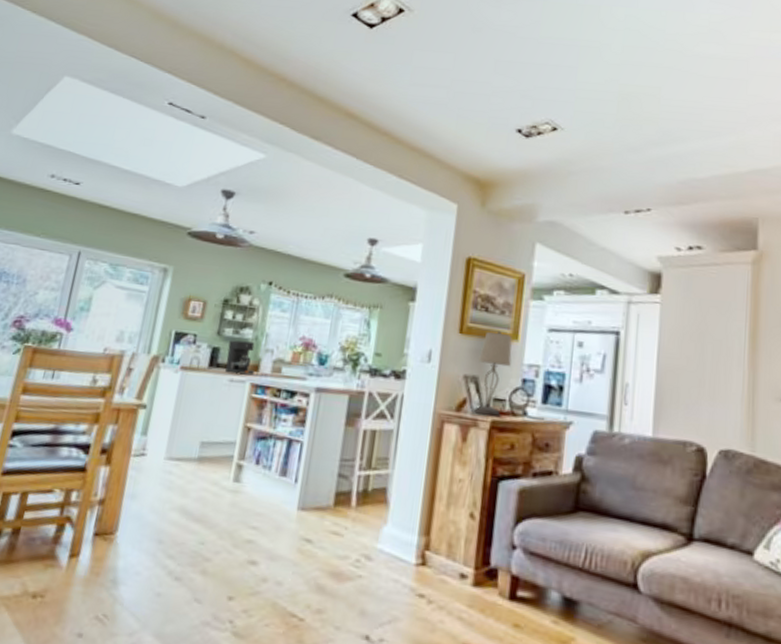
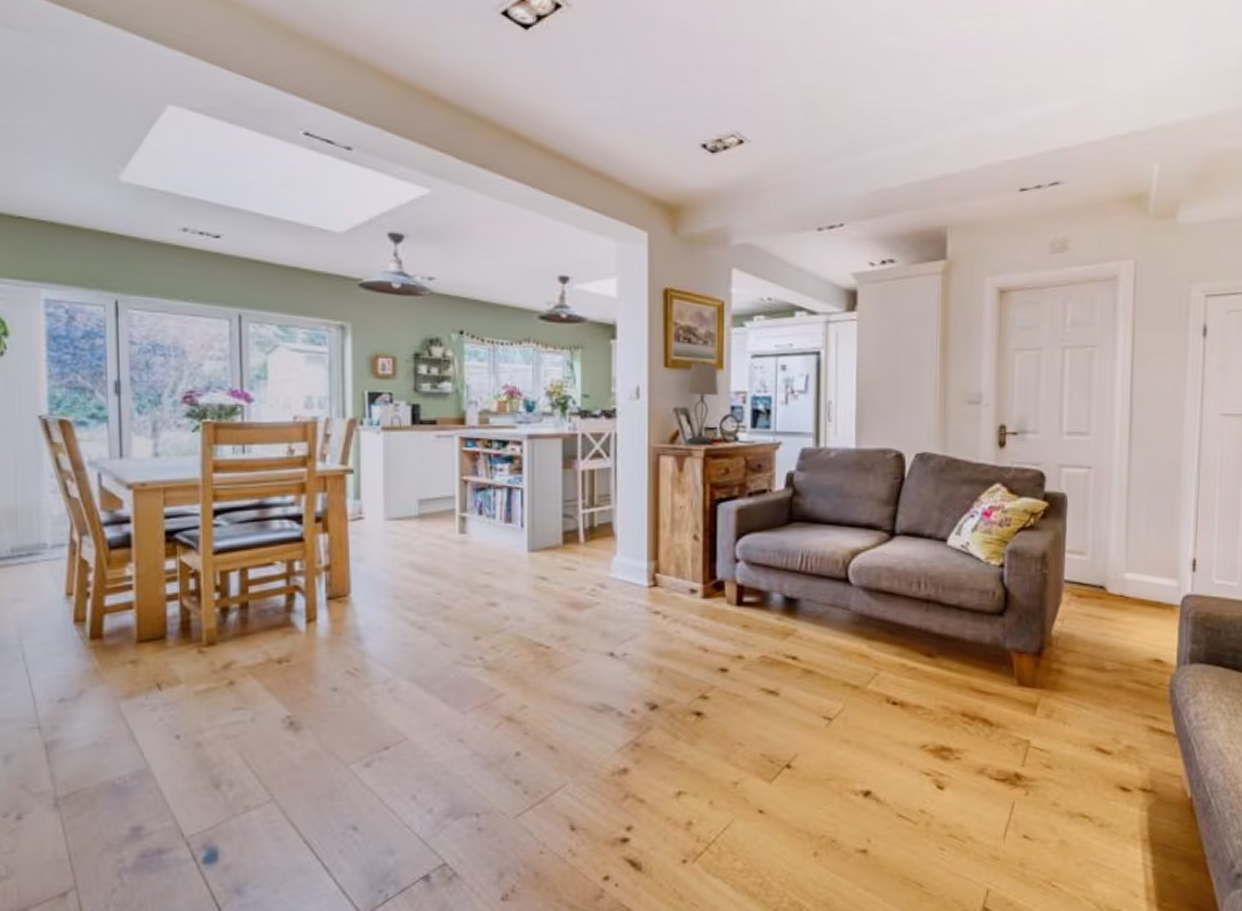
coffee maker: present [225,340,255,376] -> none [429,395,462,429]

